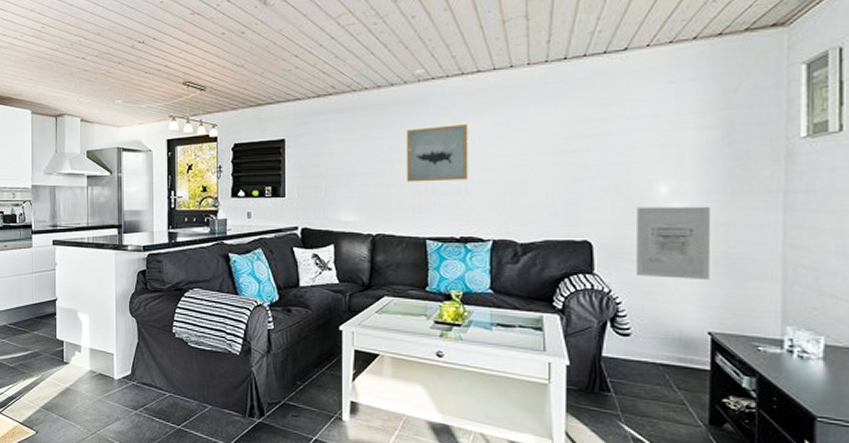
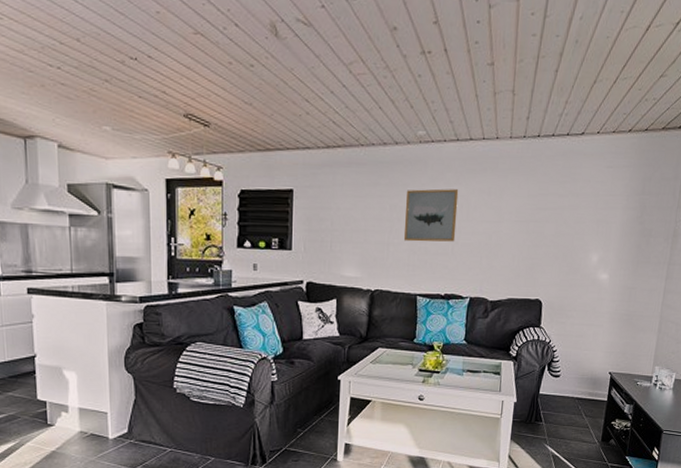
wall art: present [637,206,711,281] -> none [569,272,623,333]

